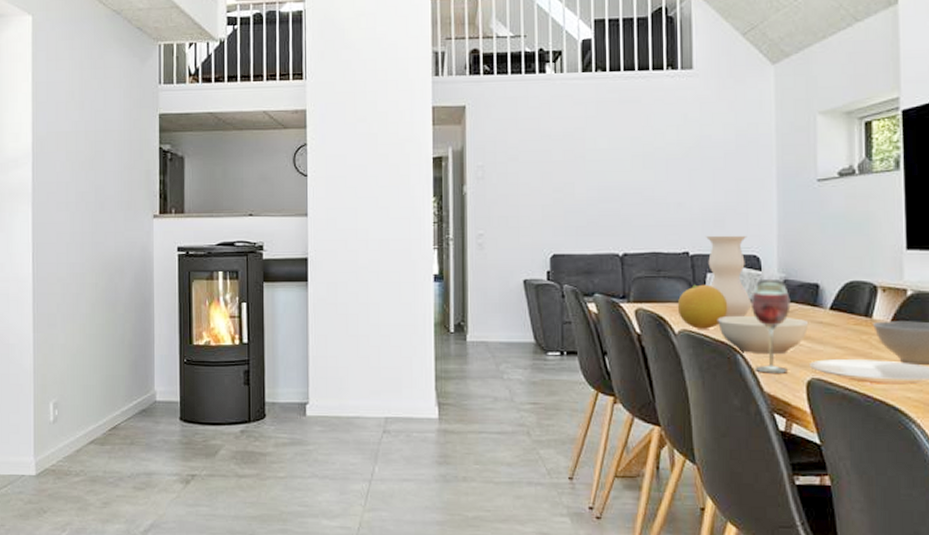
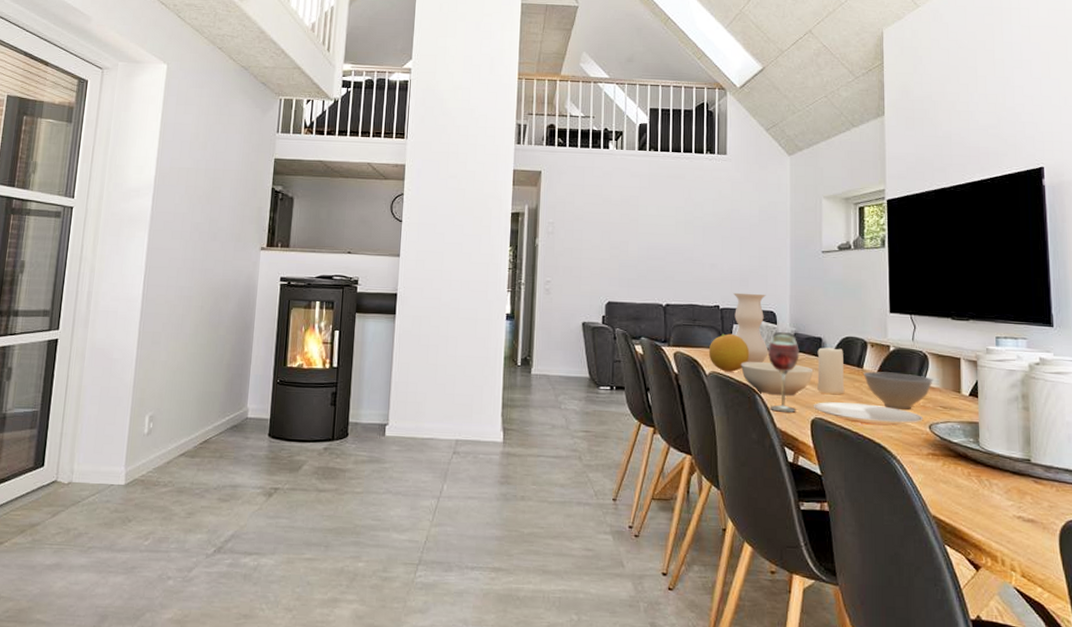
candle: none [813,295,849,351] -> present [817,347,845,395]

